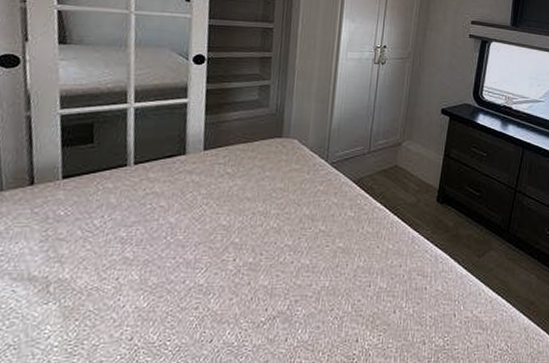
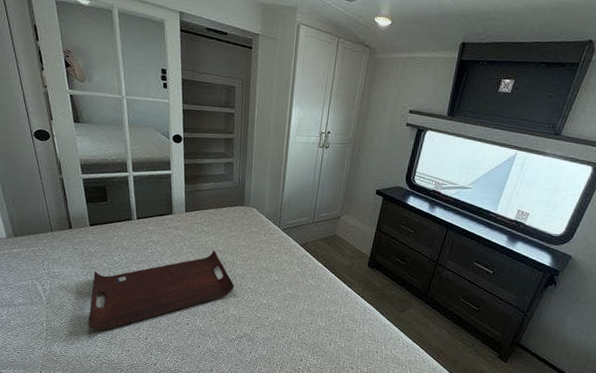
serving tray: none [39,198,267,336] -> present [88,250,235,331]

